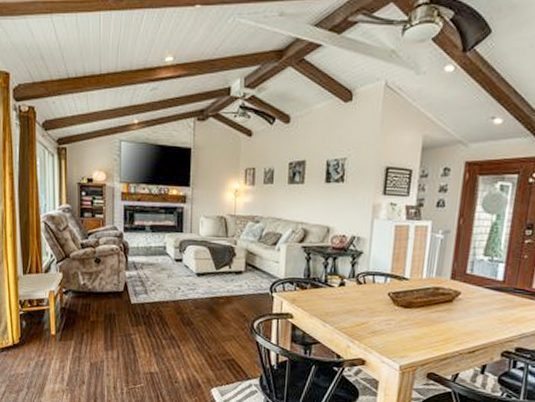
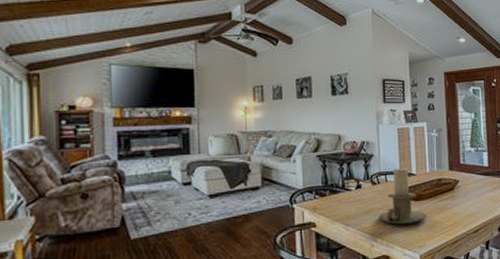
candle holder: none [359,269,414,331] -> present [378,168,427,225]

